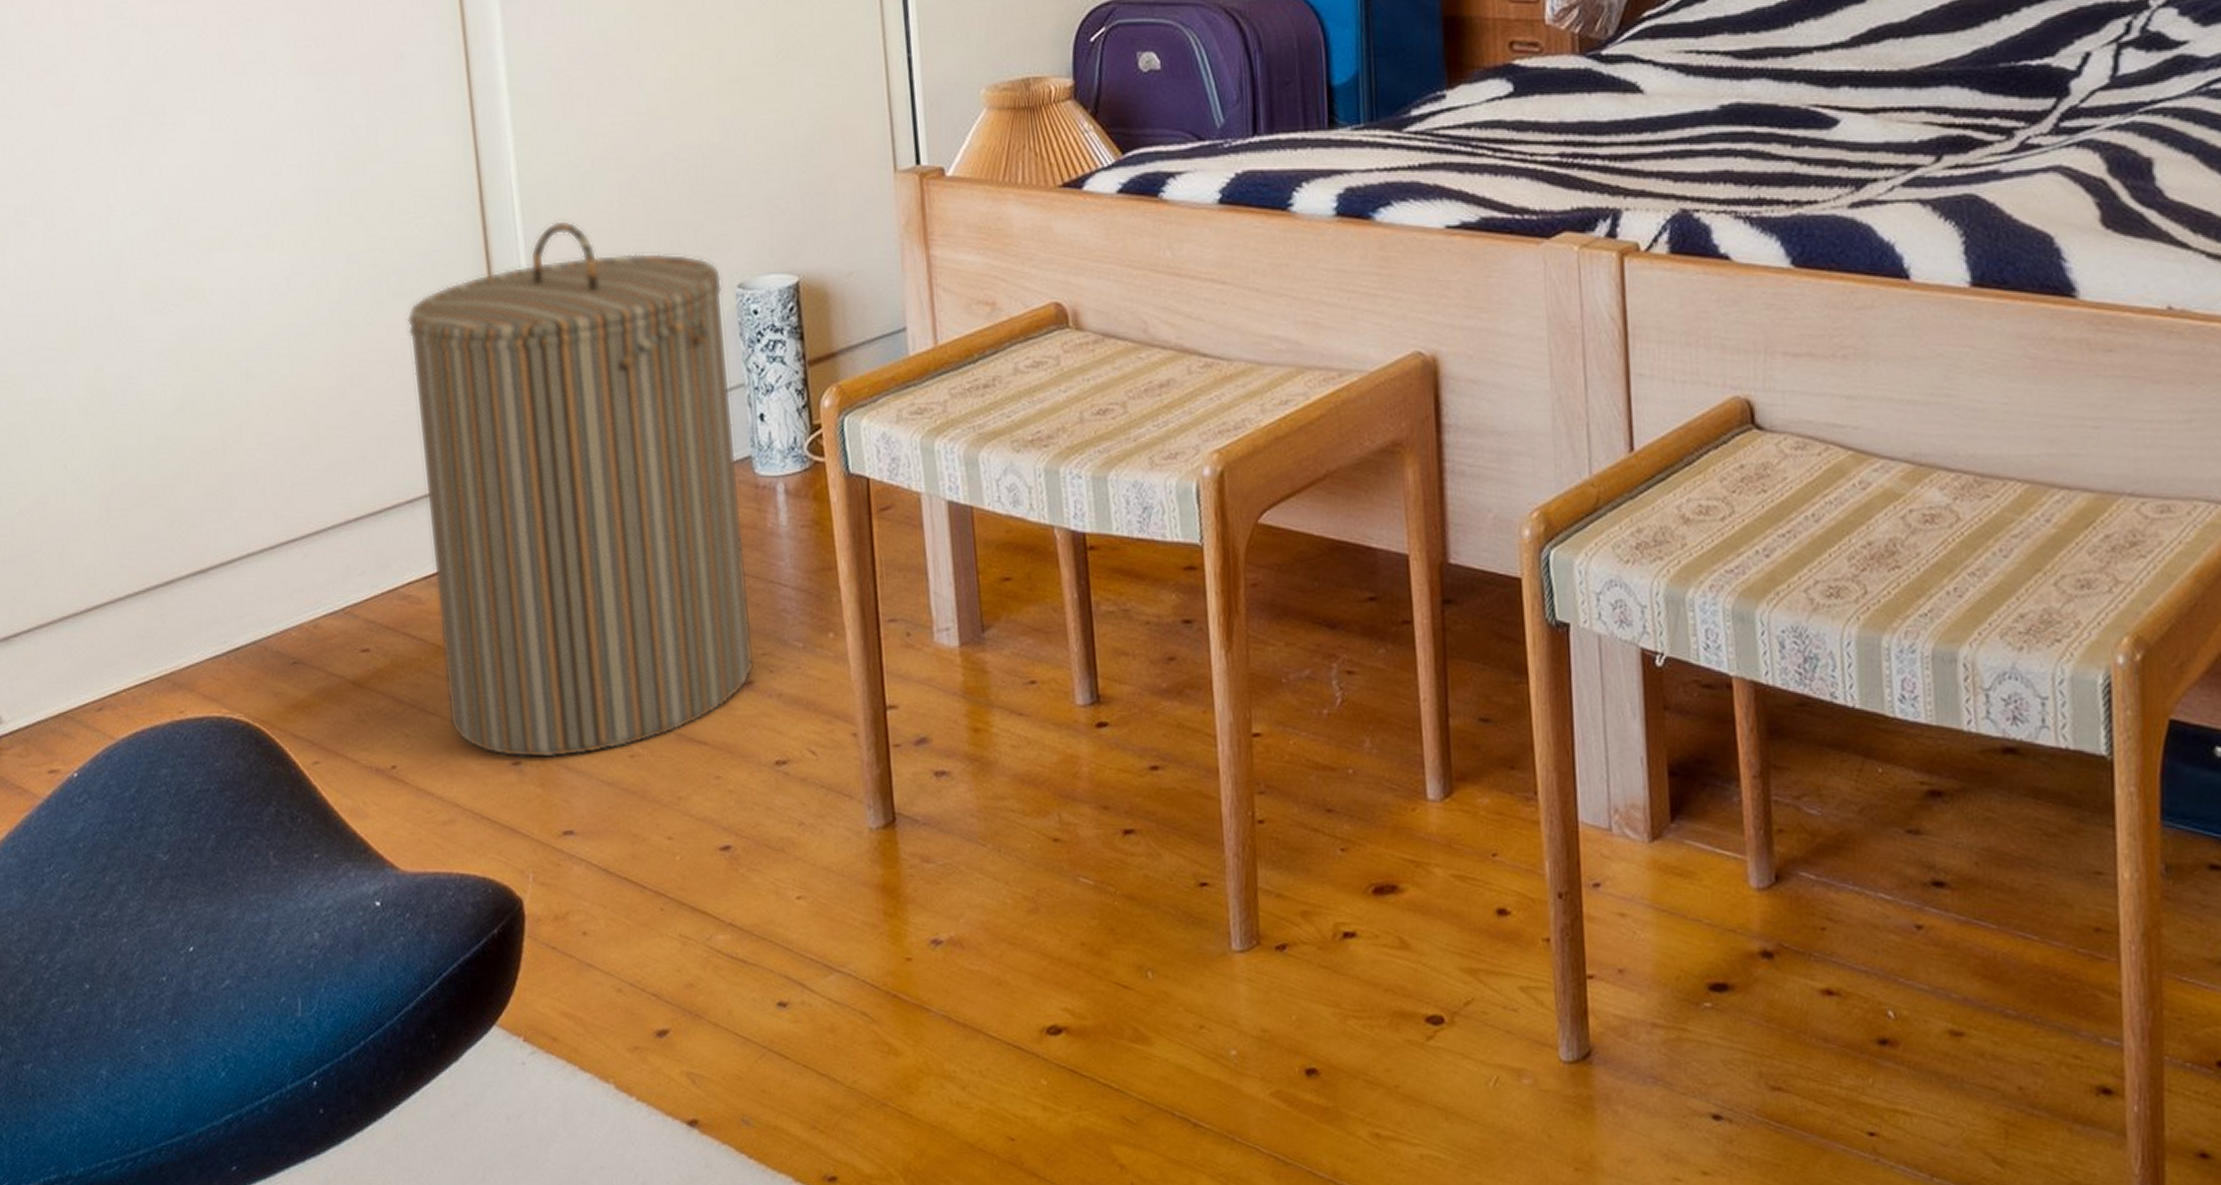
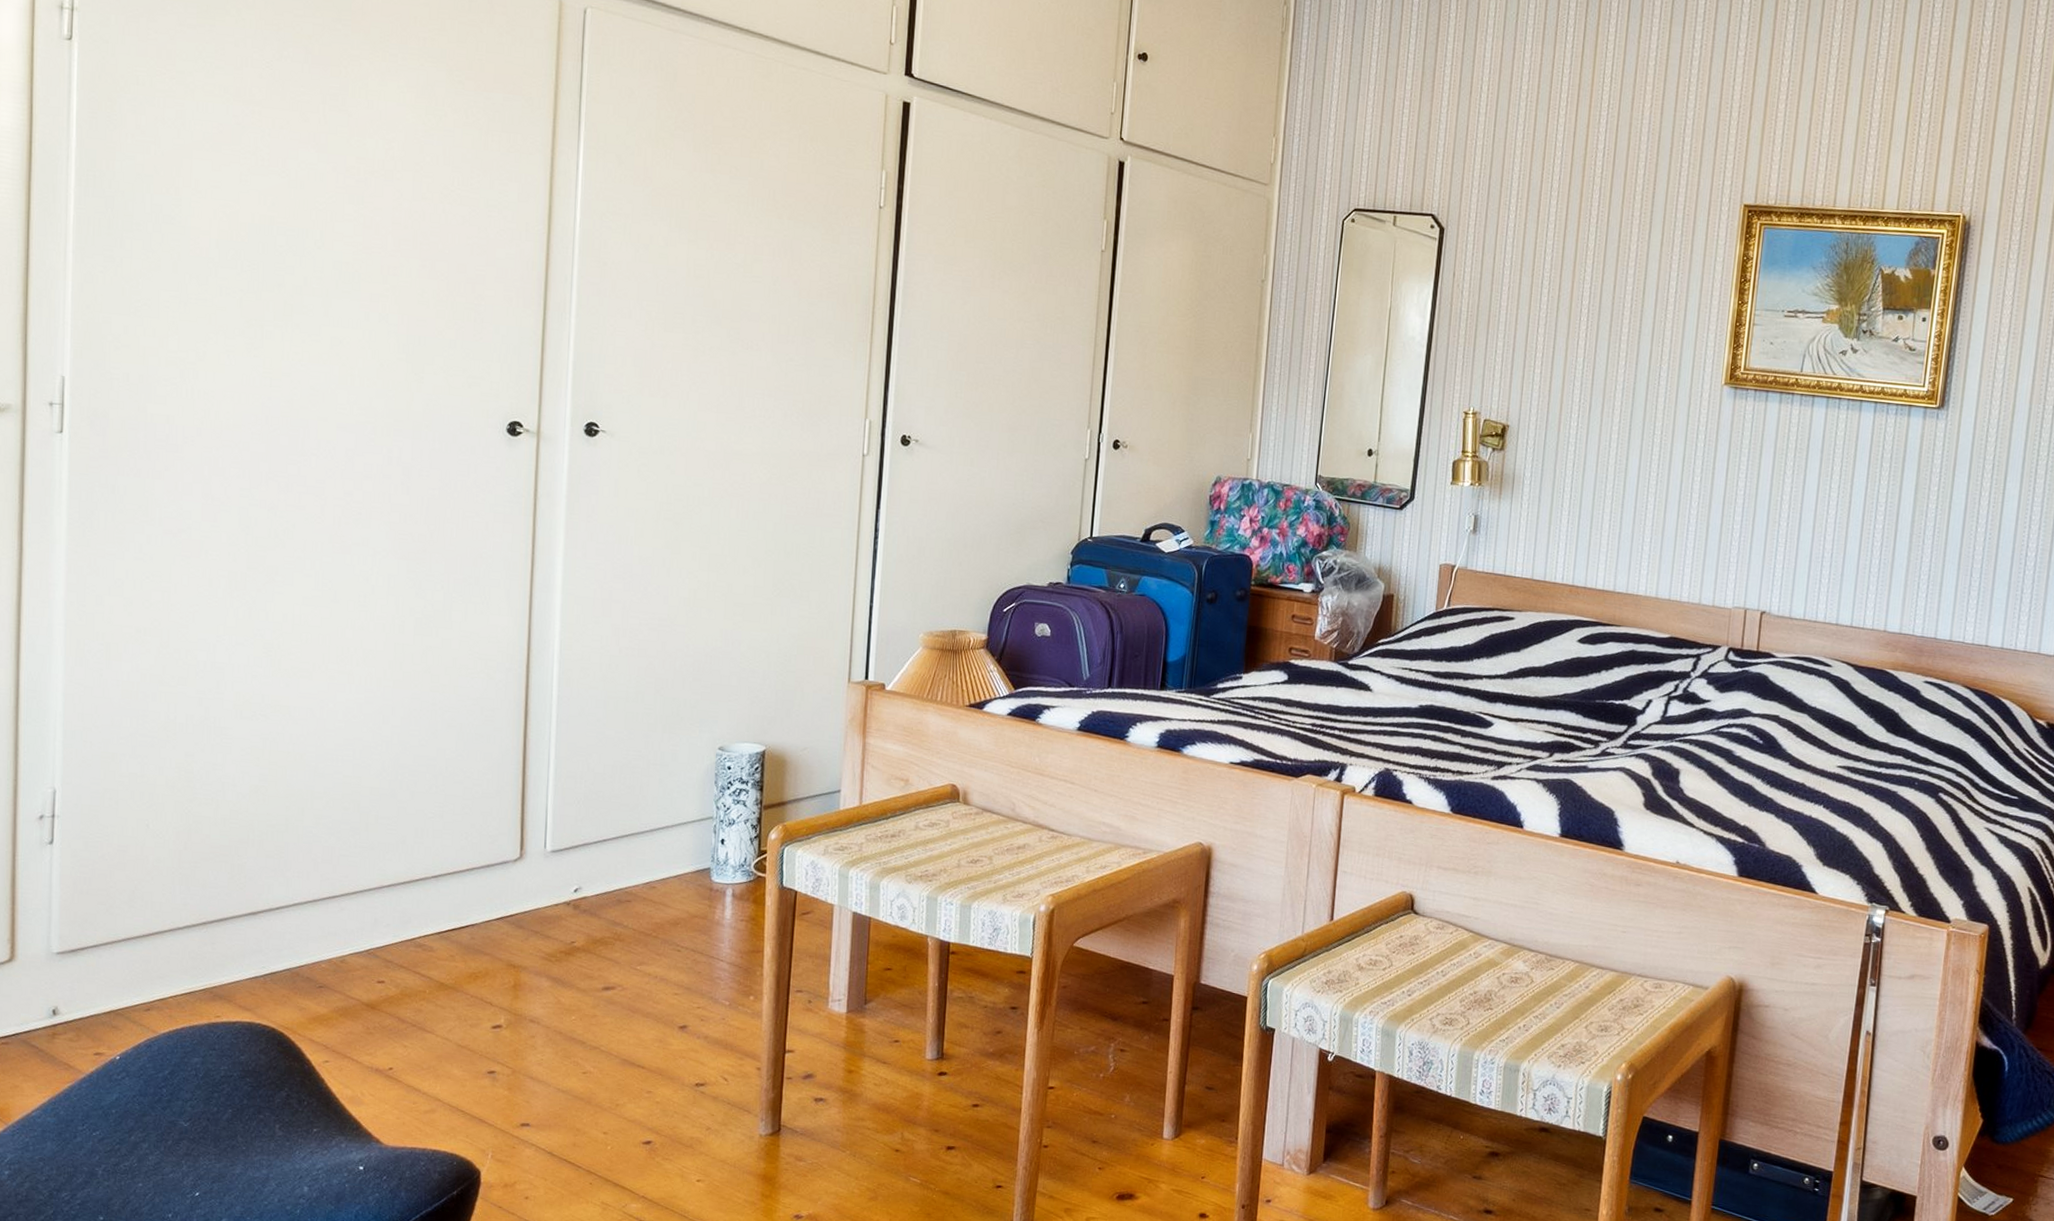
laundry hamper: present [406,221,754,759] -> none [442,688,707,1071]

